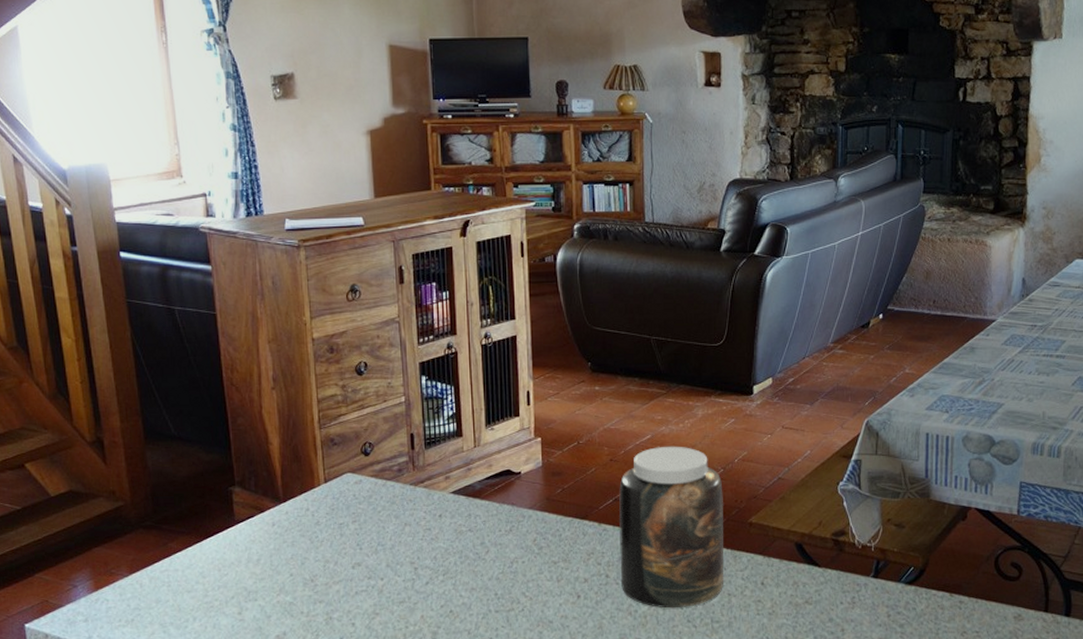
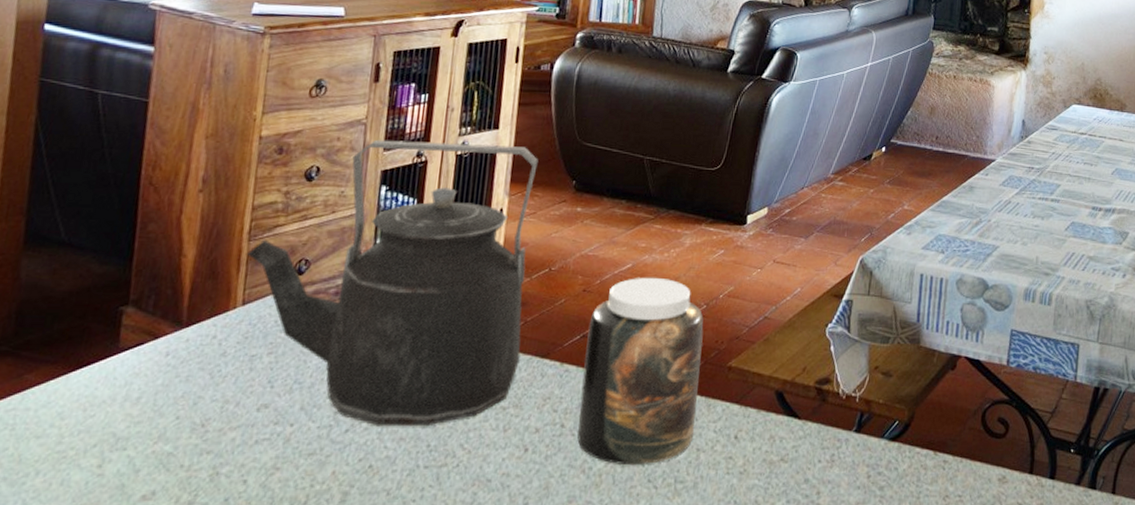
kettle: none [320,334,563,579] -> present [246,139,538,427]

